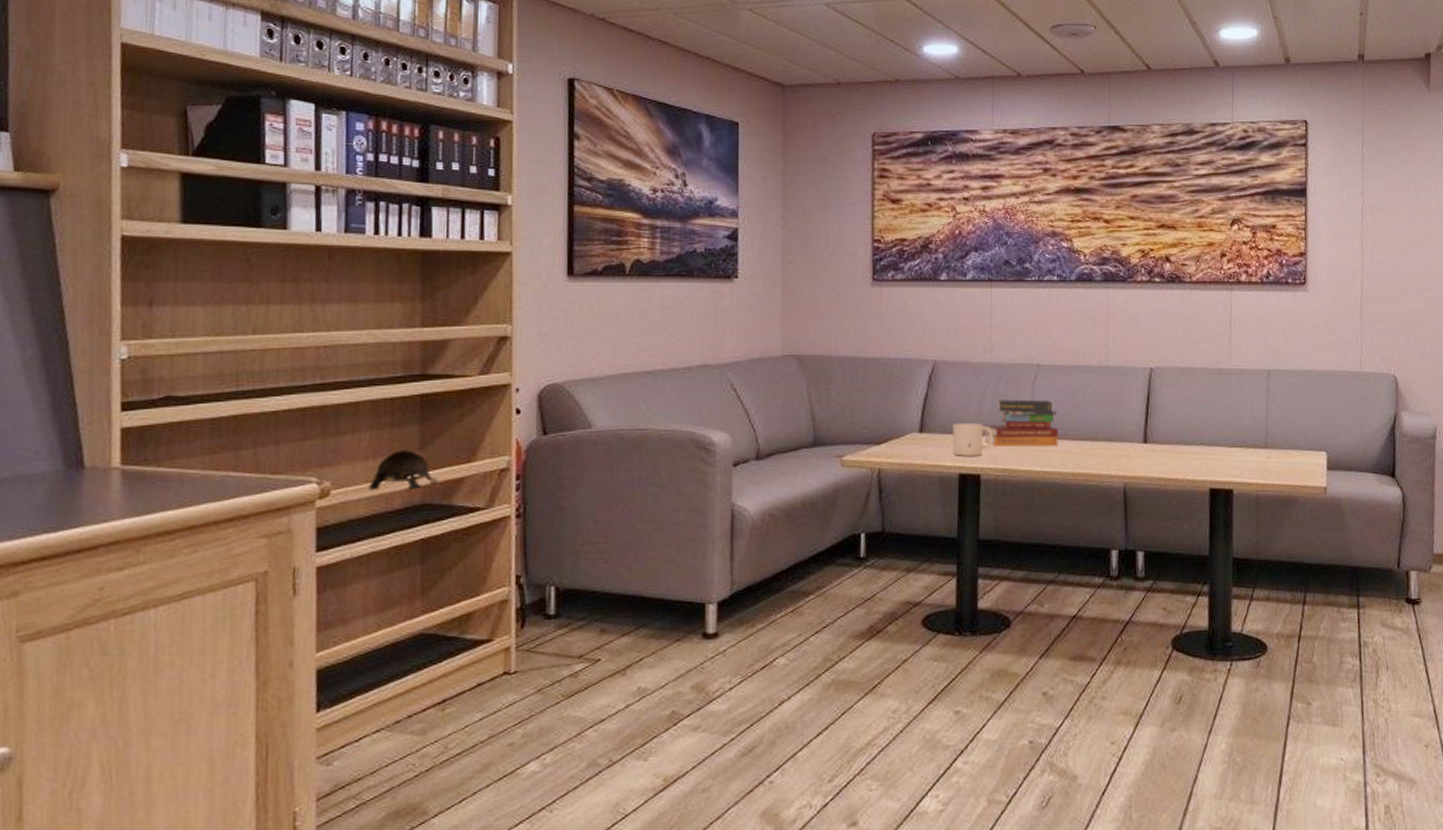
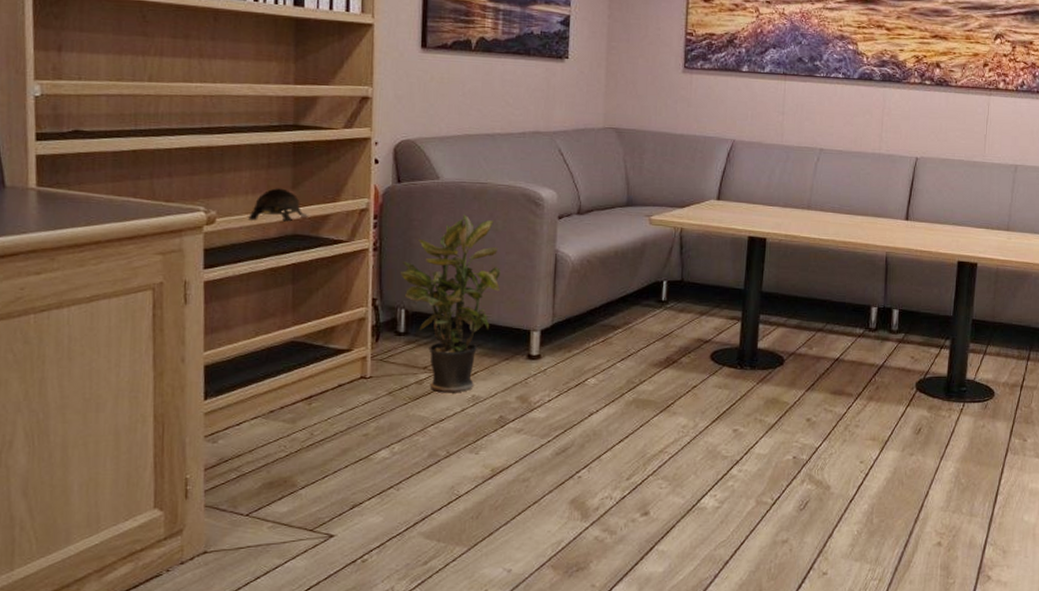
potted plant: none [548,468,667,687] -> present [399,214,501,393]
mug: present [952,422,994,456] -> none [744,193,780,222]
books: present [984,399,1058,448] -> none [771,176,835,219]

